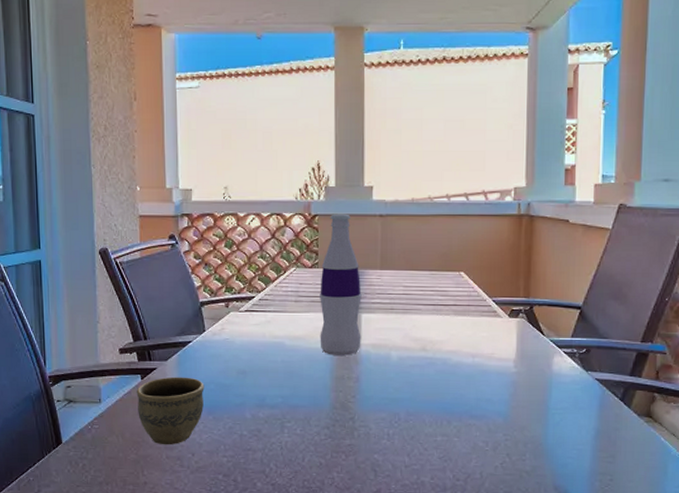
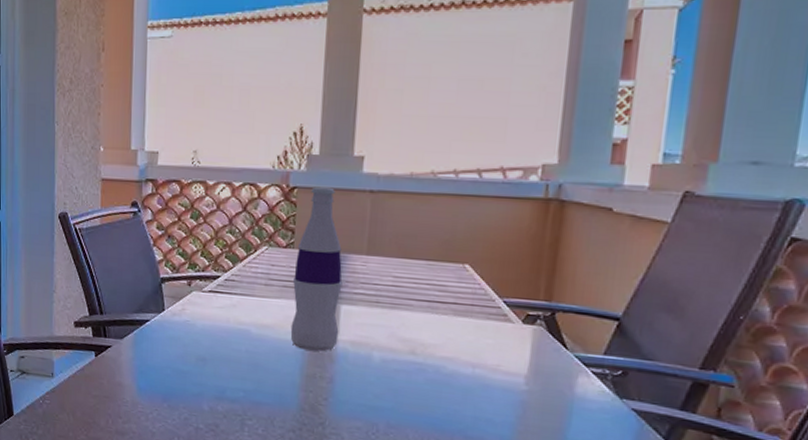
cup: present [136,377,204,445] -> none [89,356,161,430]

